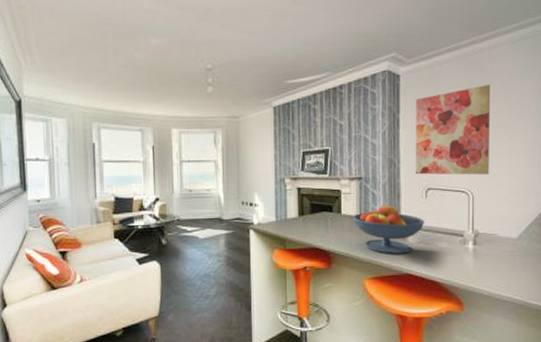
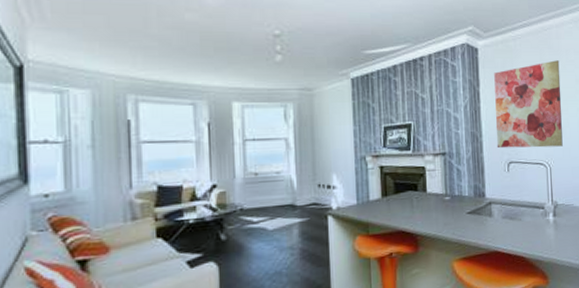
fruit bowl: present [353,205,425,254] -> none [439,180,509,232]

